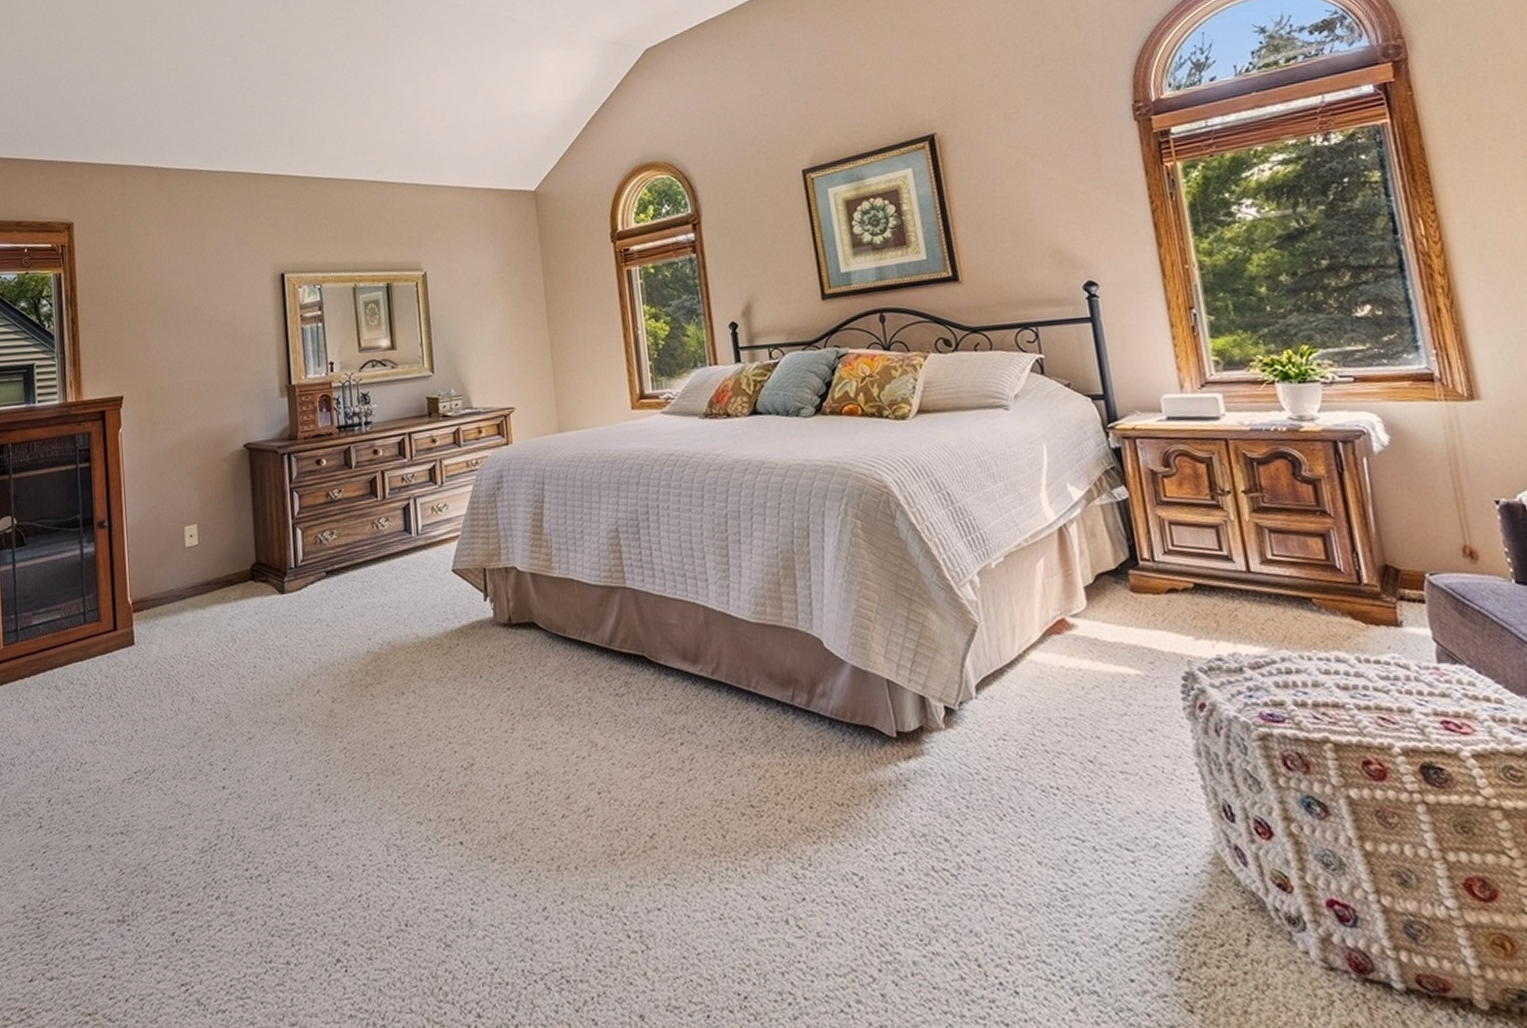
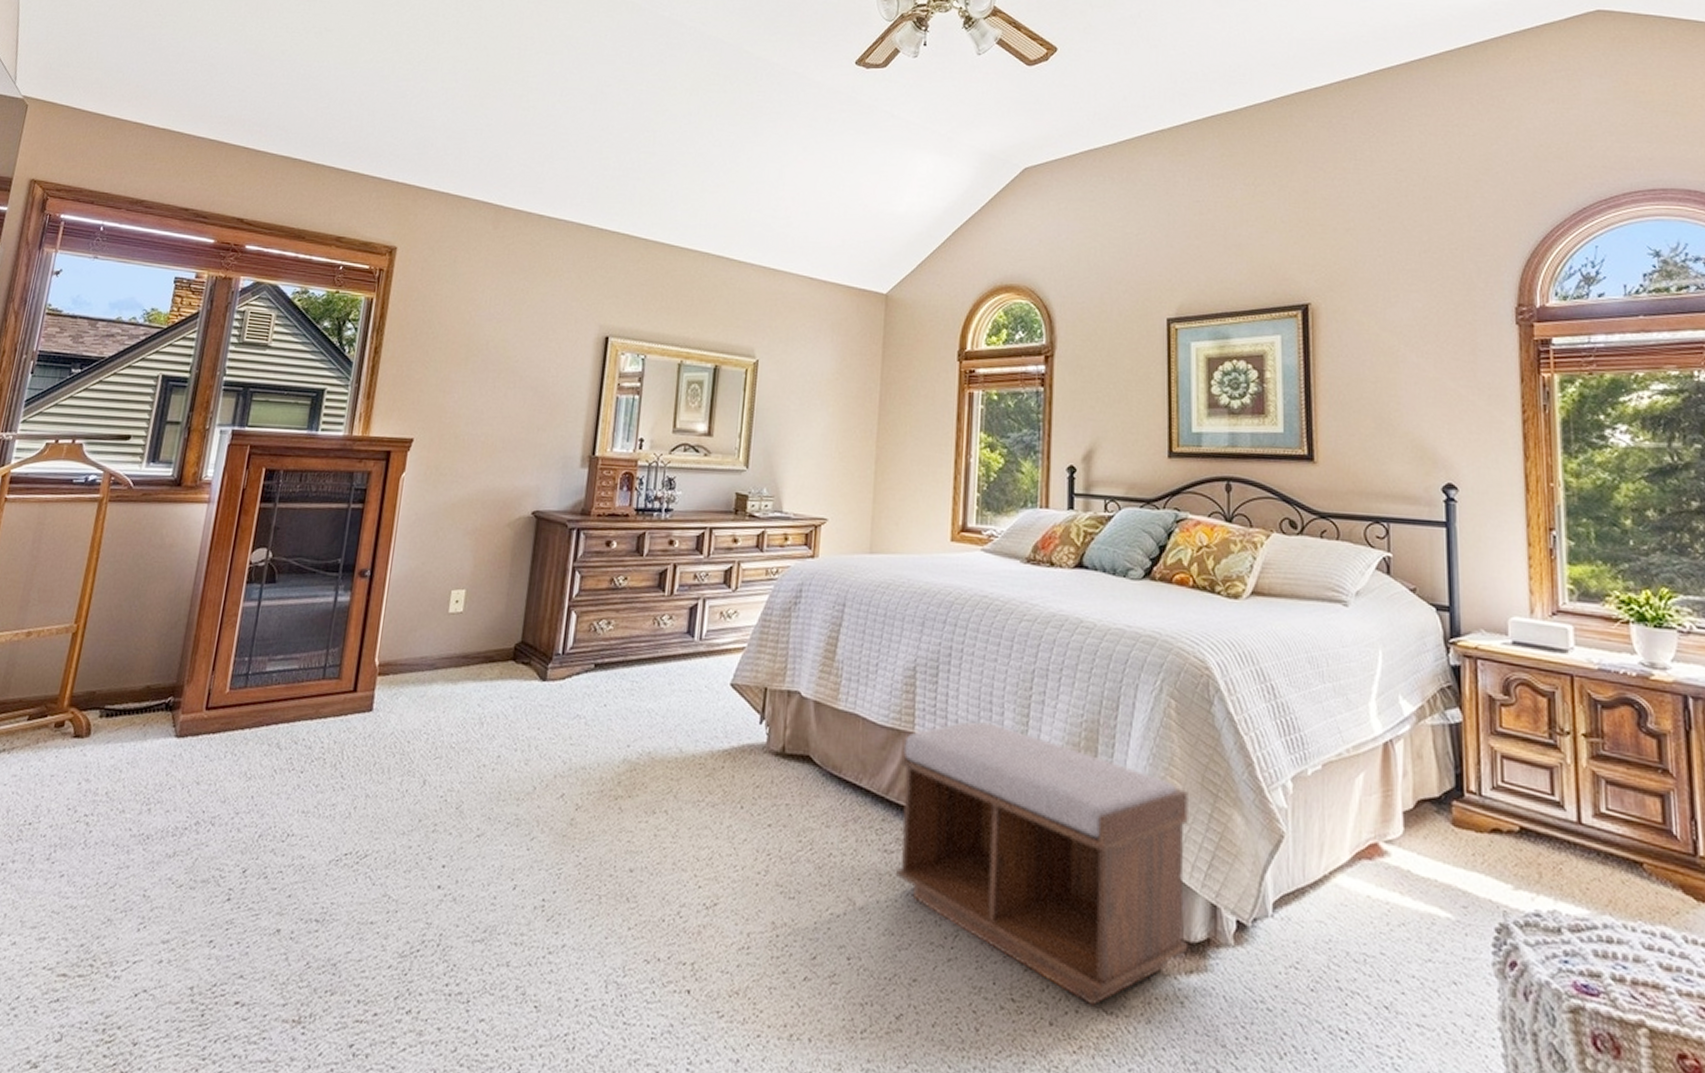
bench: none [616,566,903,801] -> present [895,721,1190,1006]

